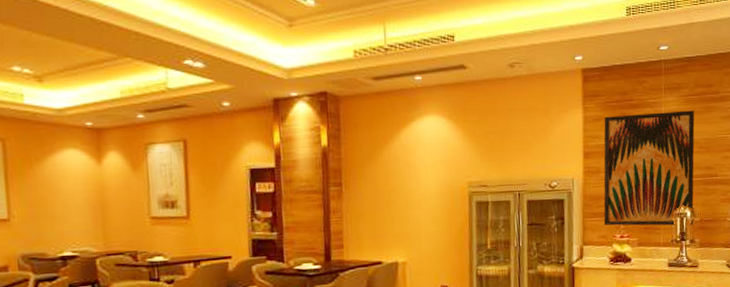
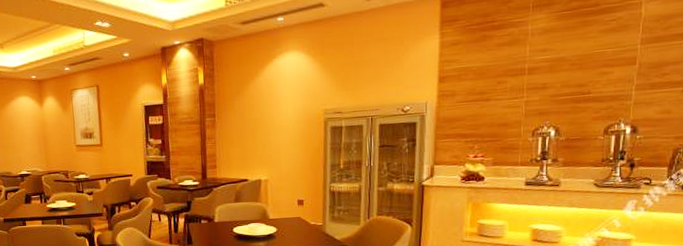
wall art: present [603,110,695,226] -> none [456,26,567,146]

